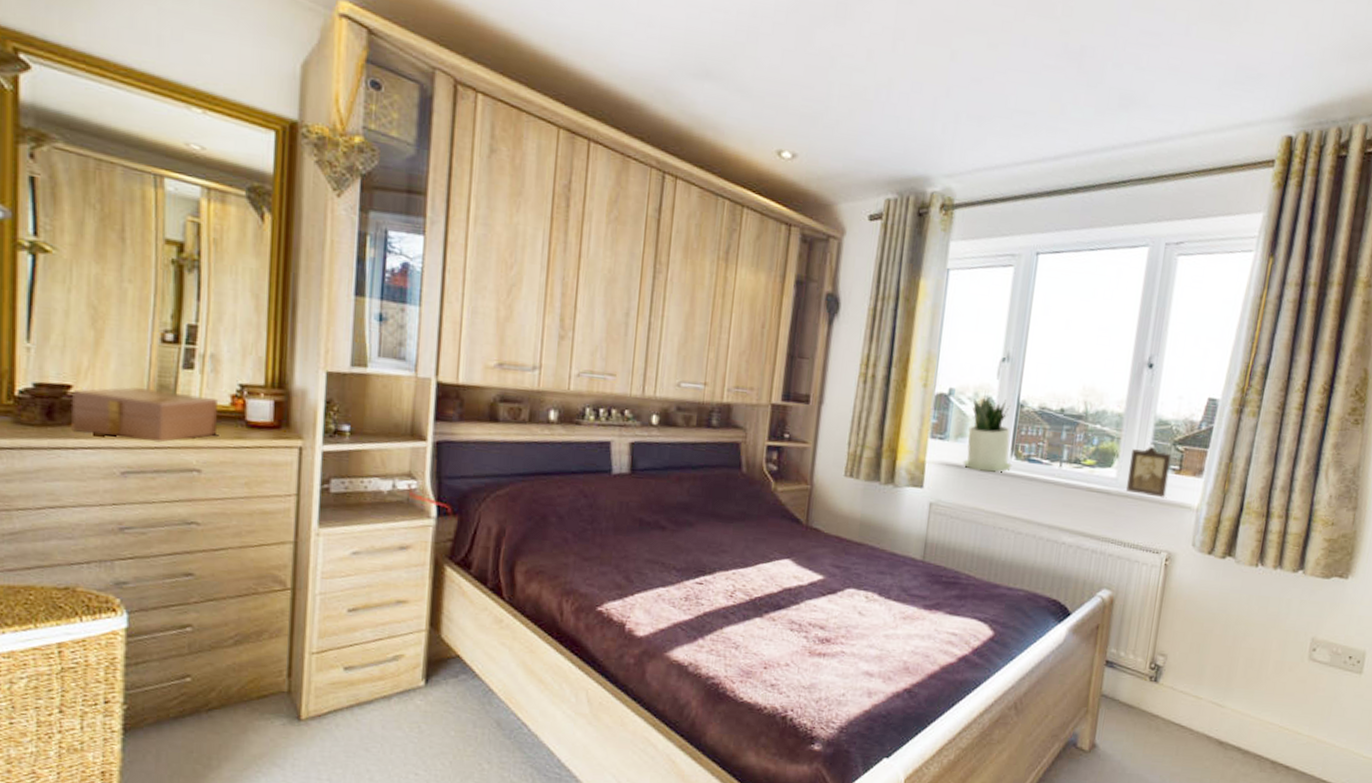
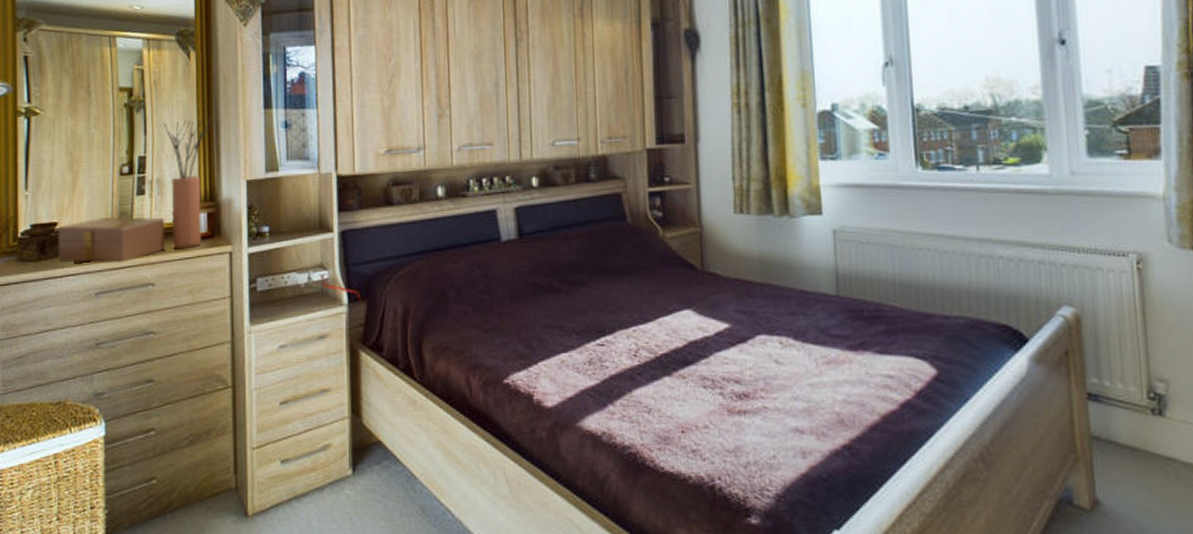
vase: none [222,289,291,438] -> present [163,114,215,249]
planter: present [963,397,1013,473] -> none [860,106,921,189]
photo frame: present [1126,445,1172,498] -> none [1061,131,1118,190]

